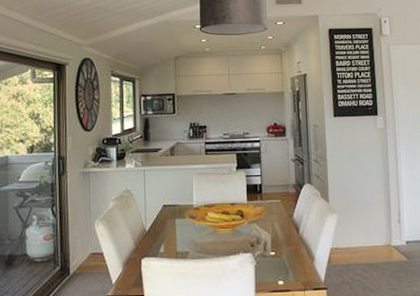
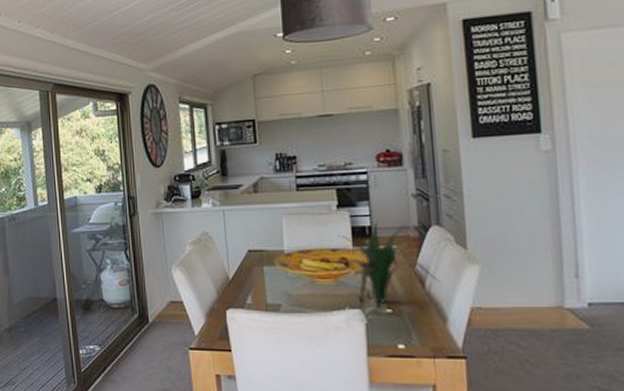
plant: none [234,181,311,253] -> present [337,222,441,309]

